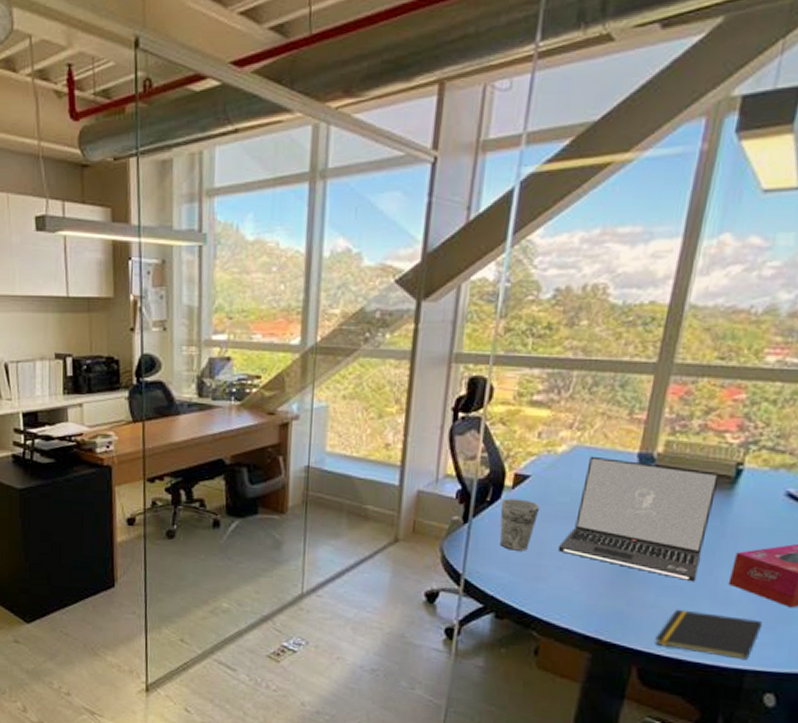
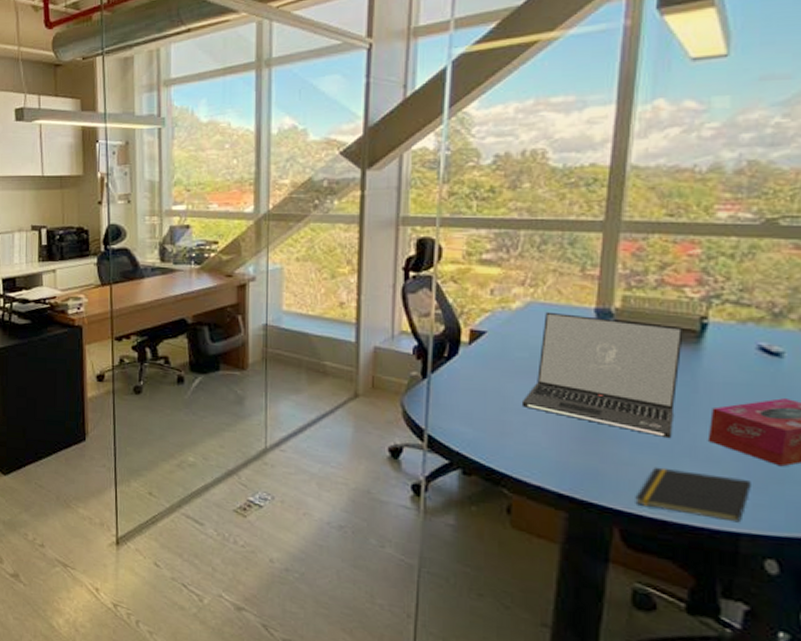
cup: present [499,498,540,551] -> none [459,354,499,406]

